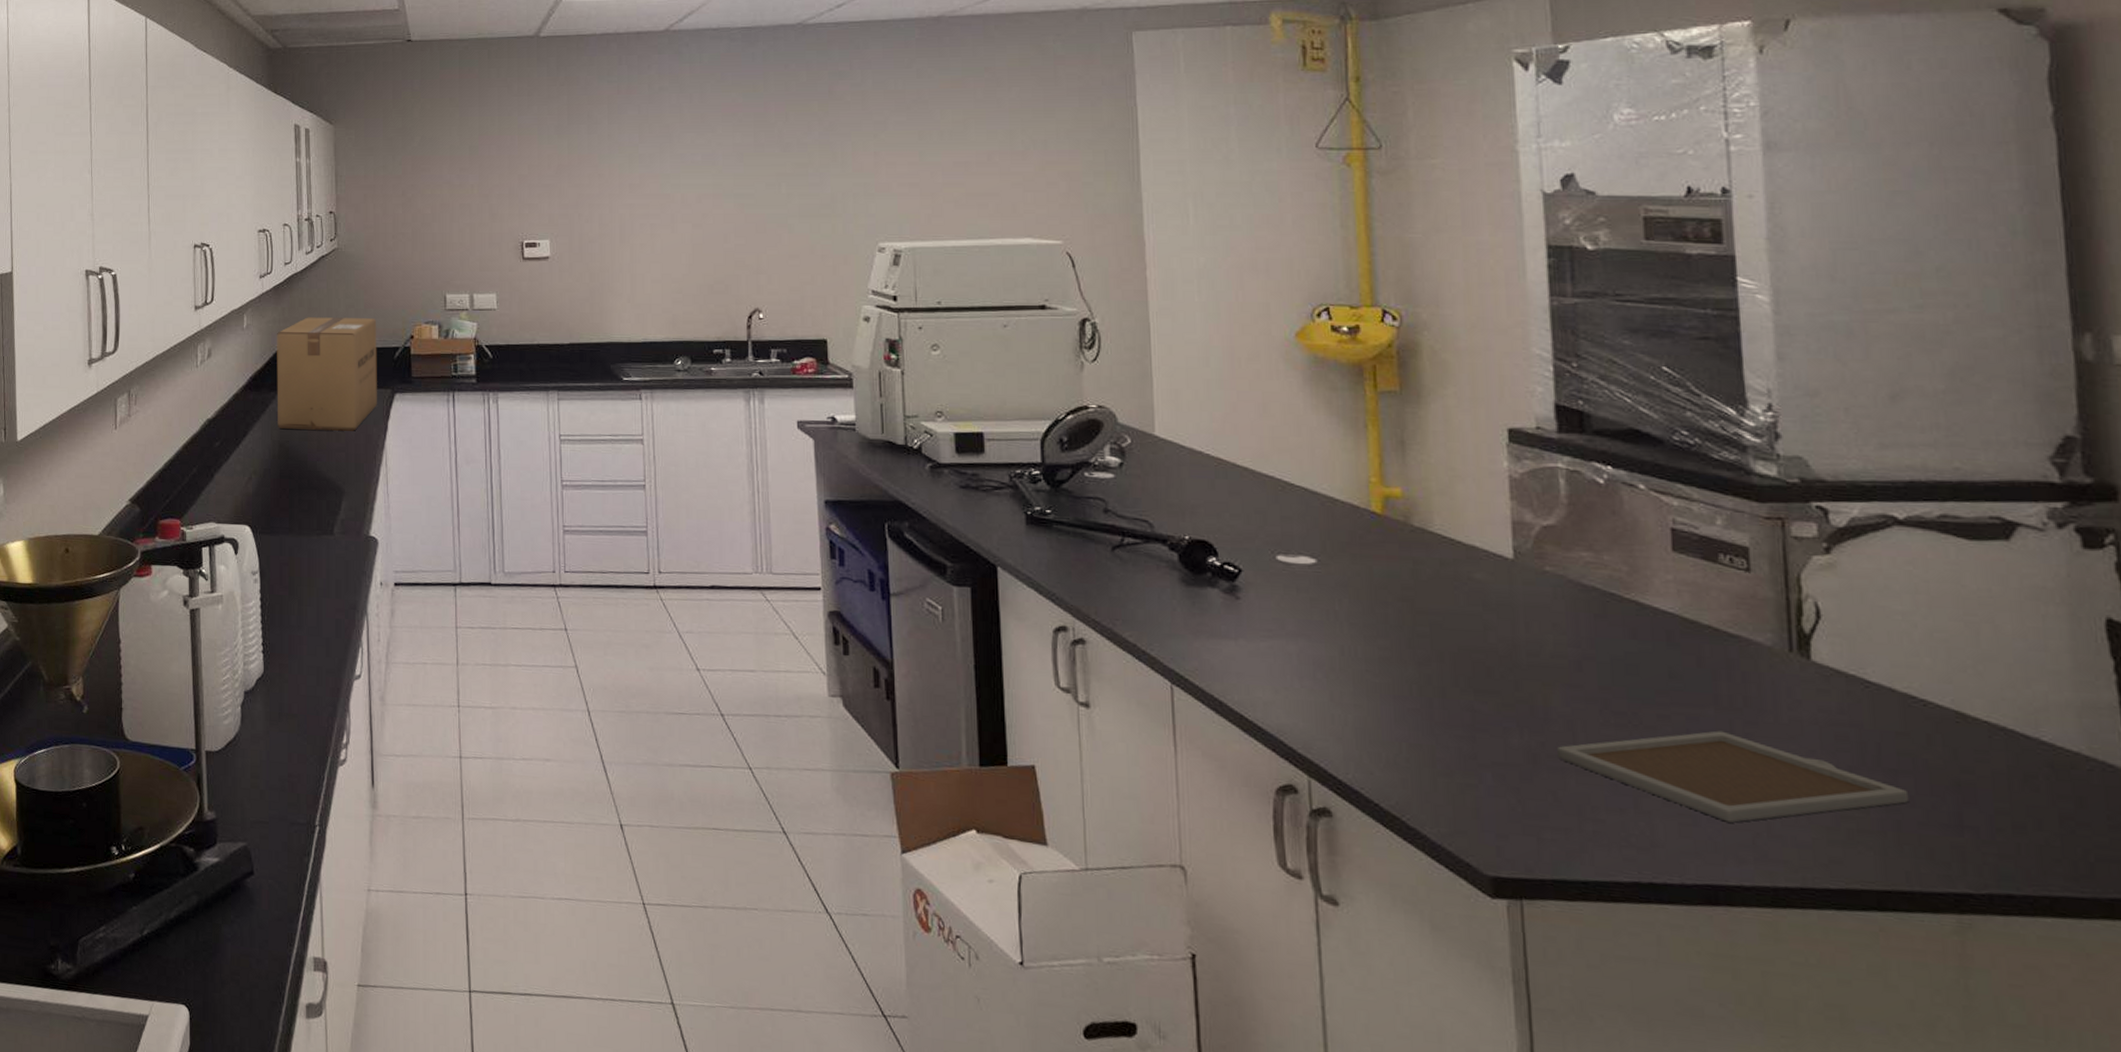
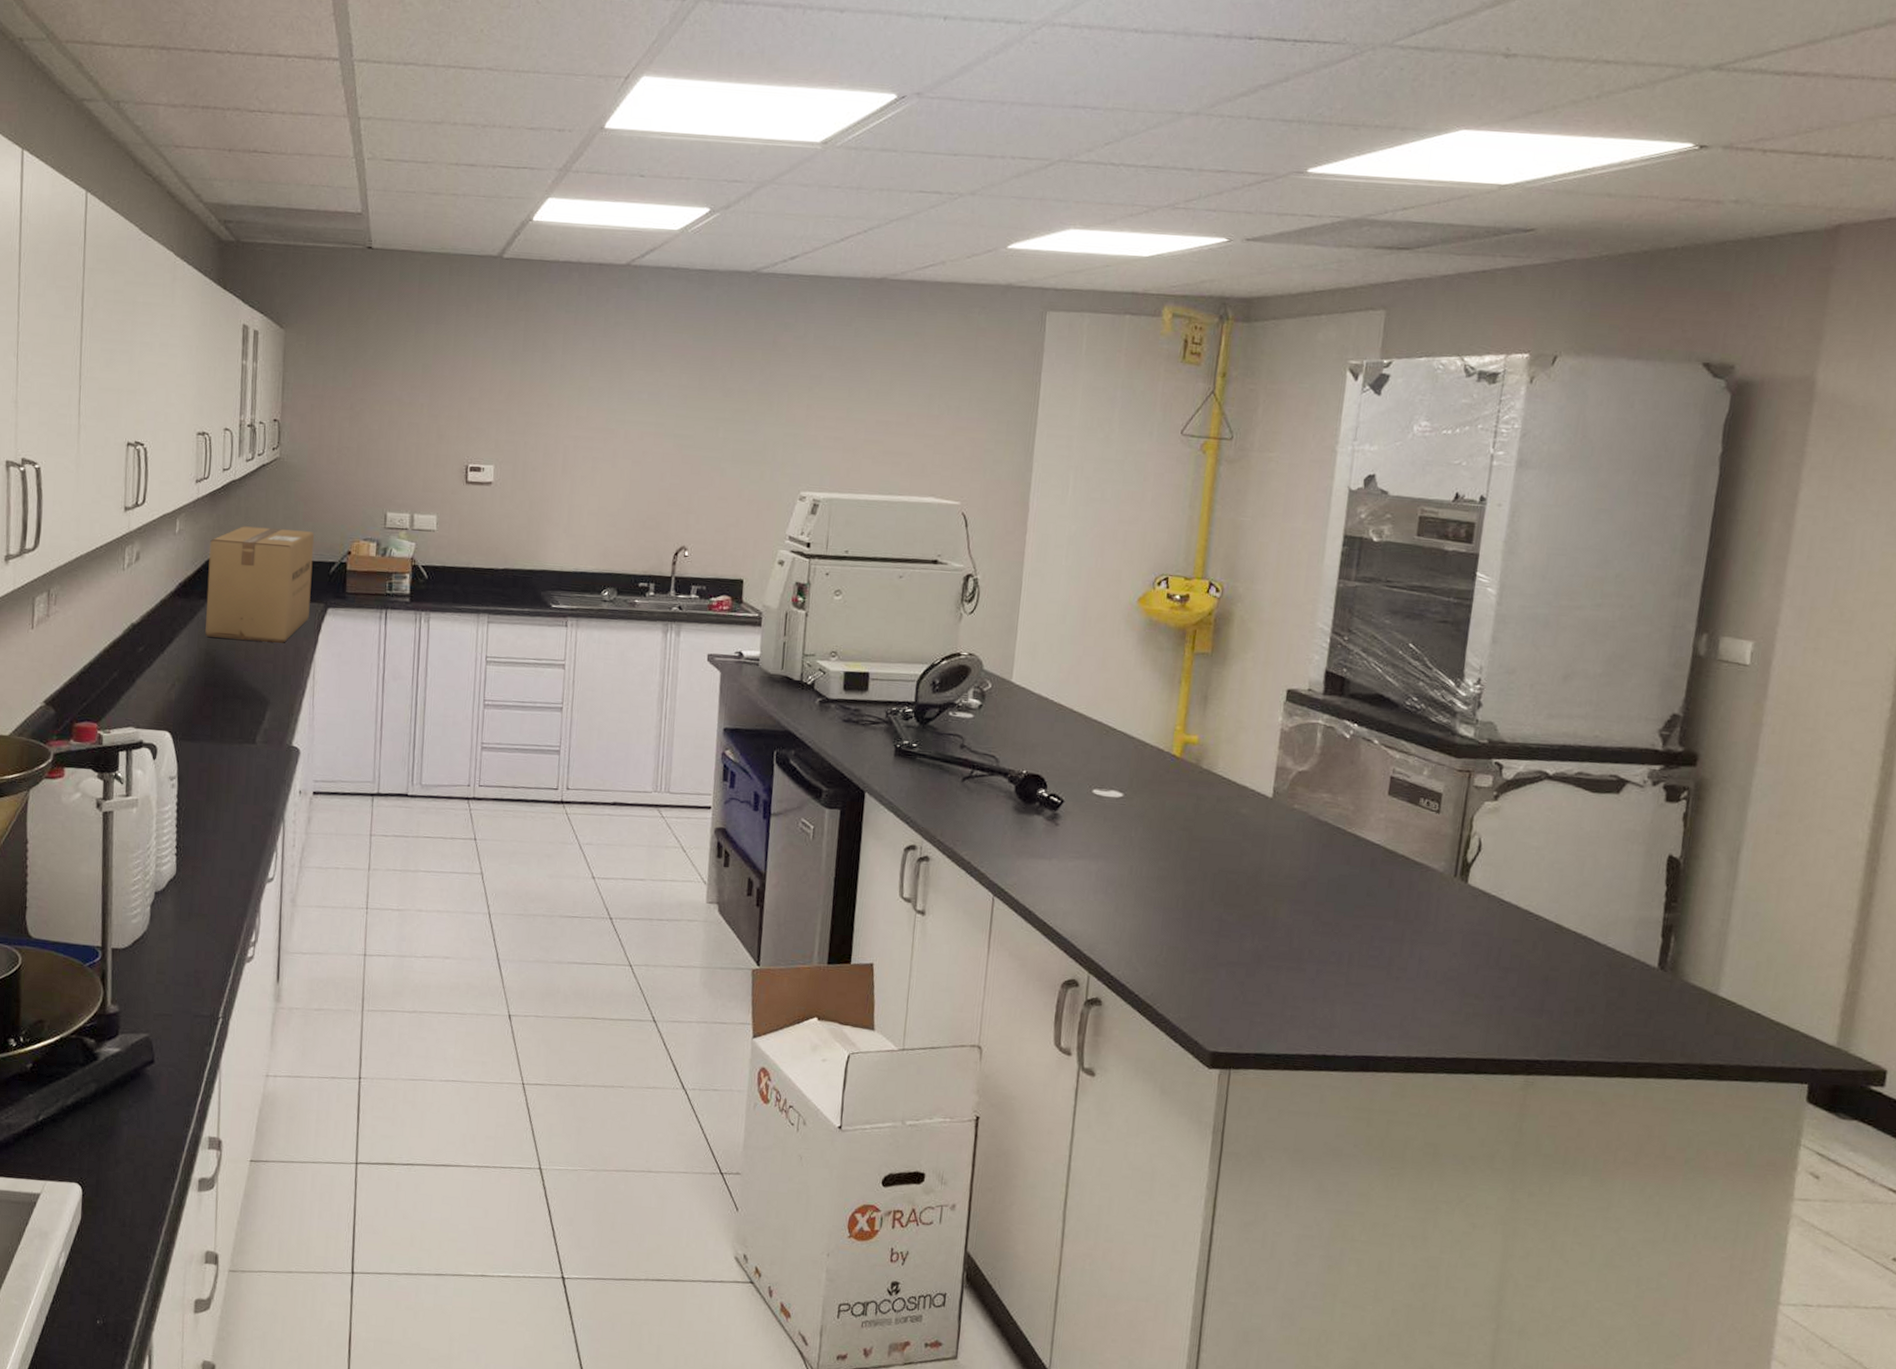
clipboard: present [1557,730,1910,823] -> none [1276,937,1513,1009]

